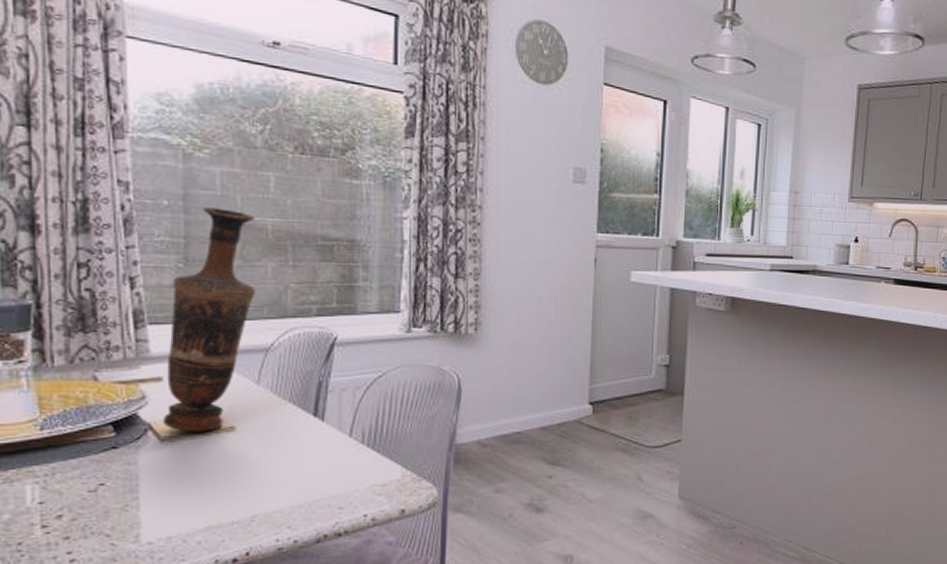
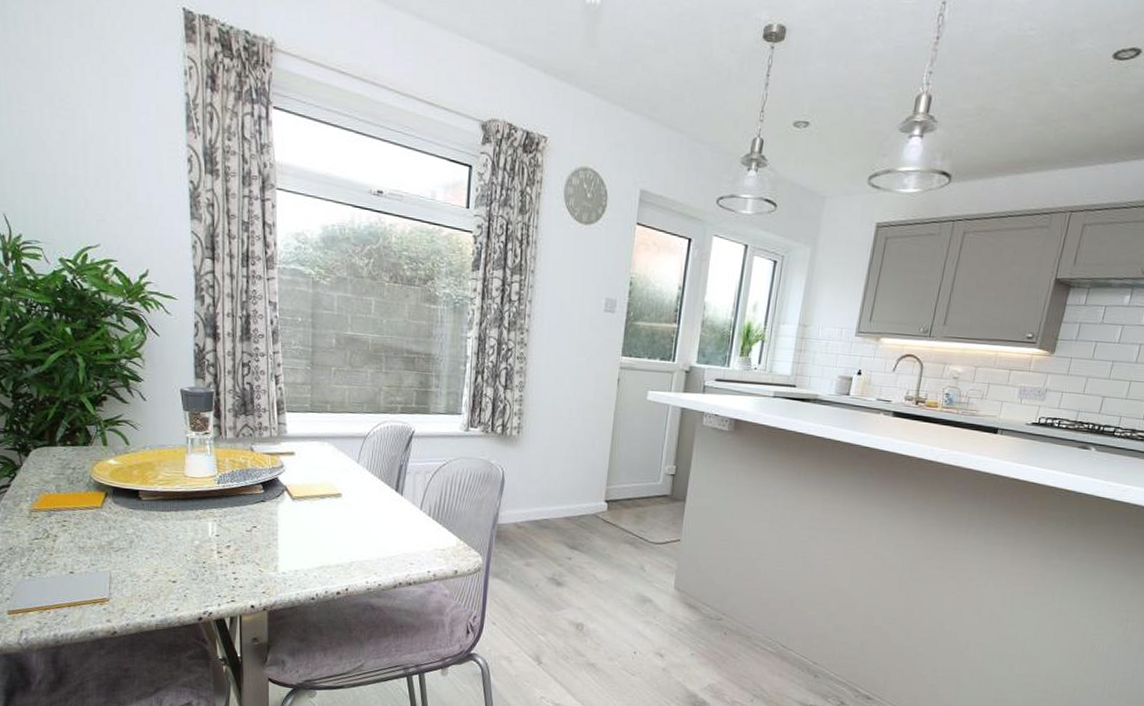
vase: present [164,208,255,432] -> none [295,324,360,496]

